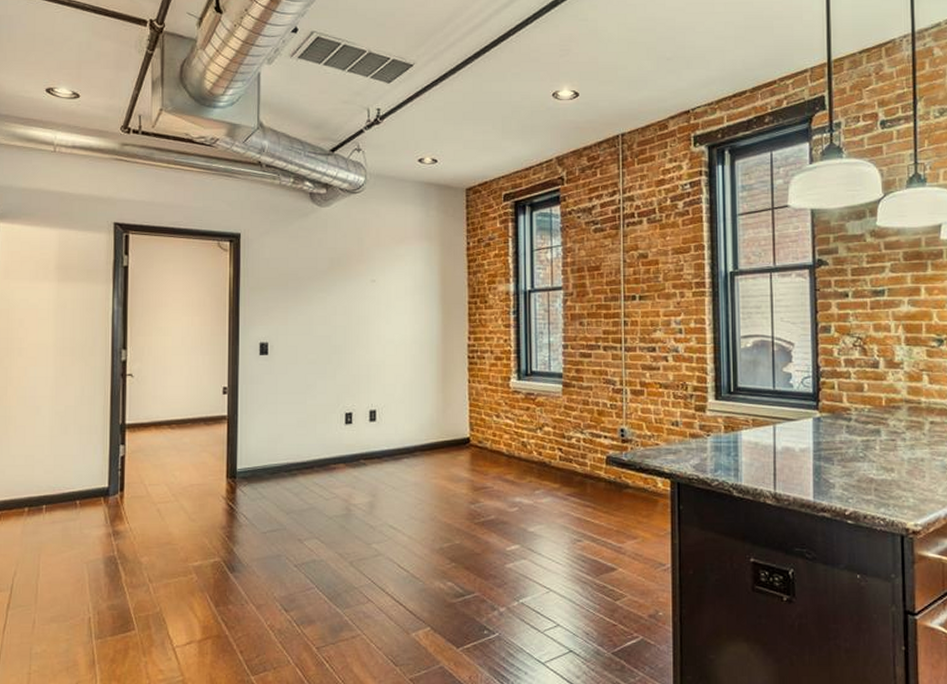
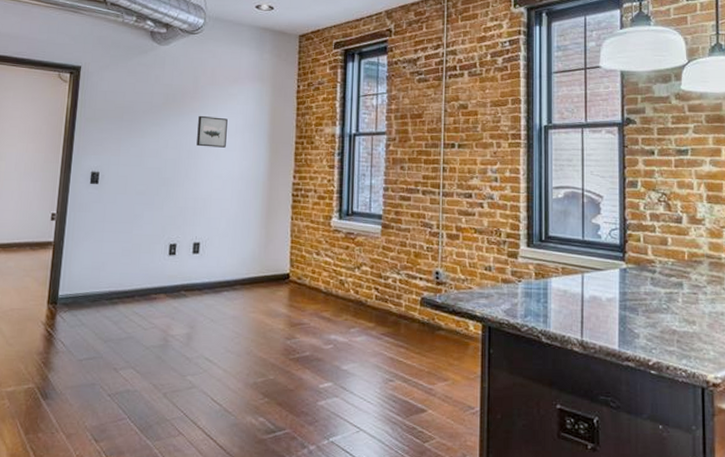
wall art: none [366,279,396,312] -> present [196,115,228,148]

